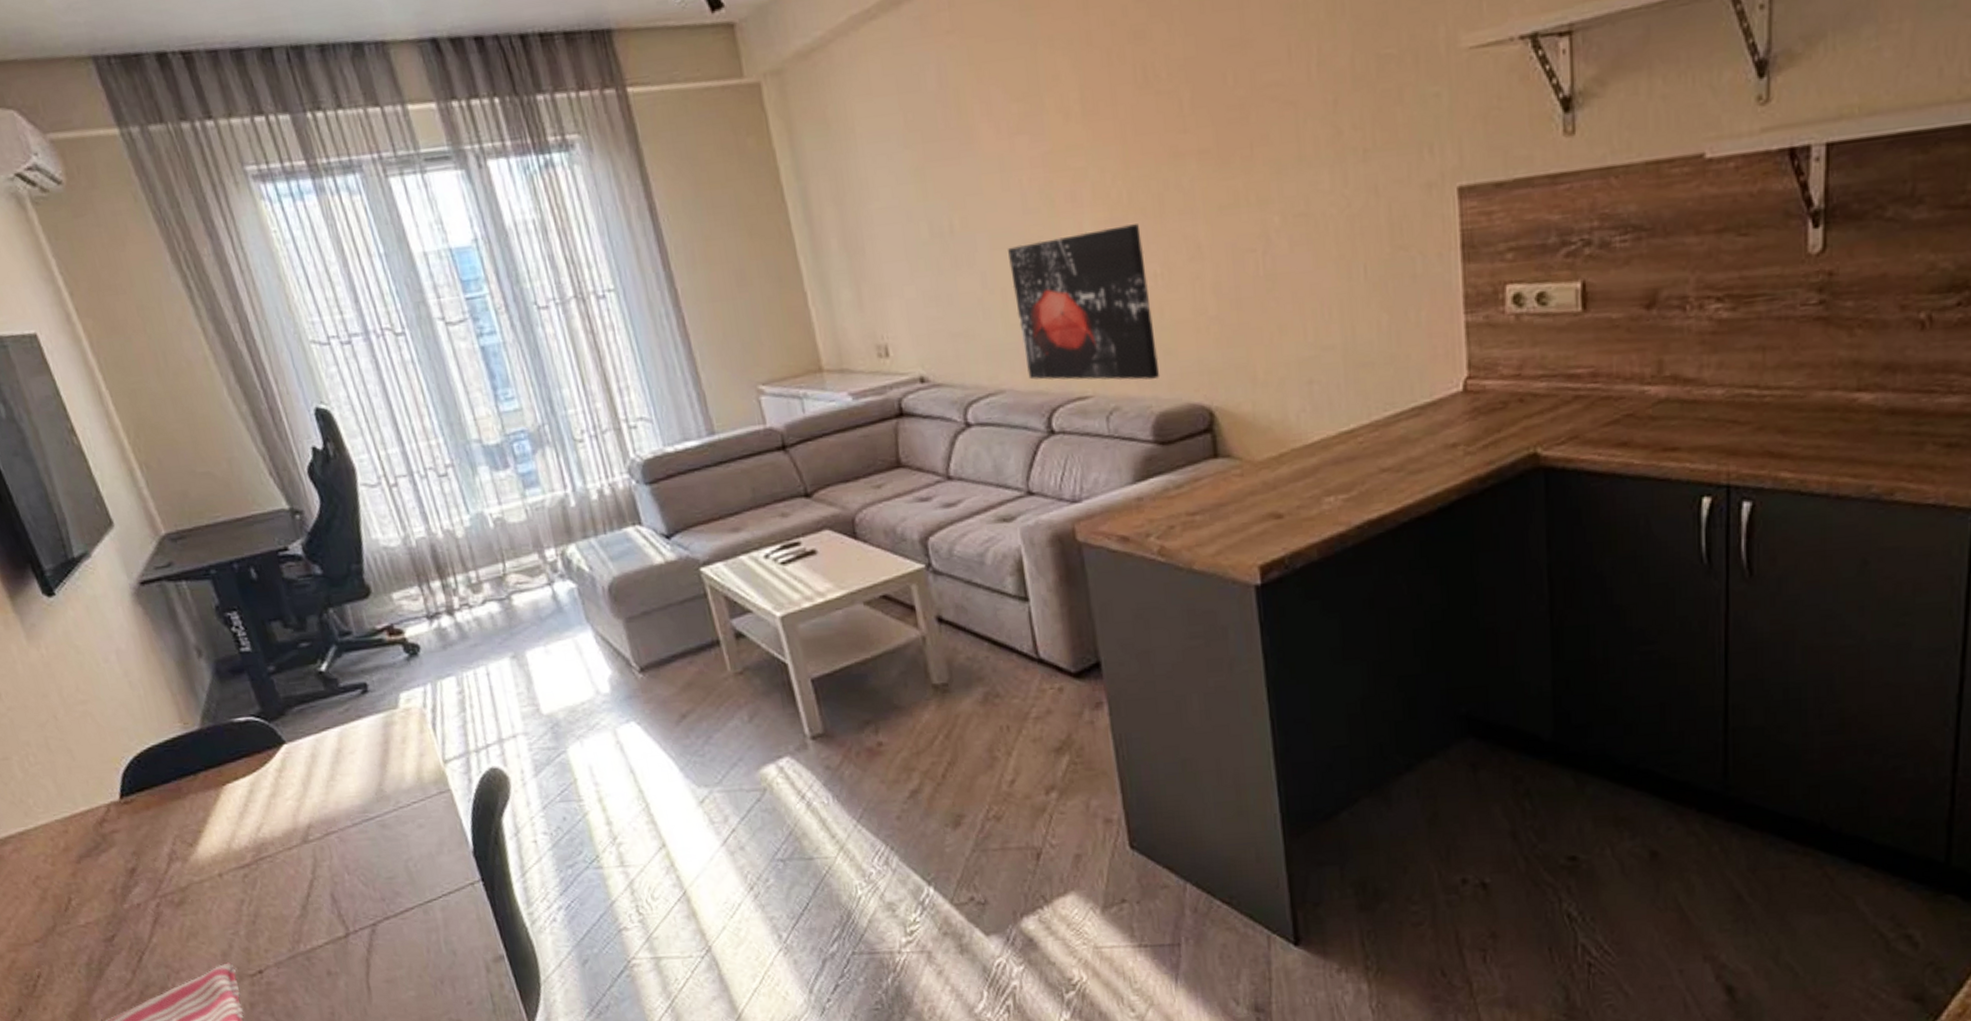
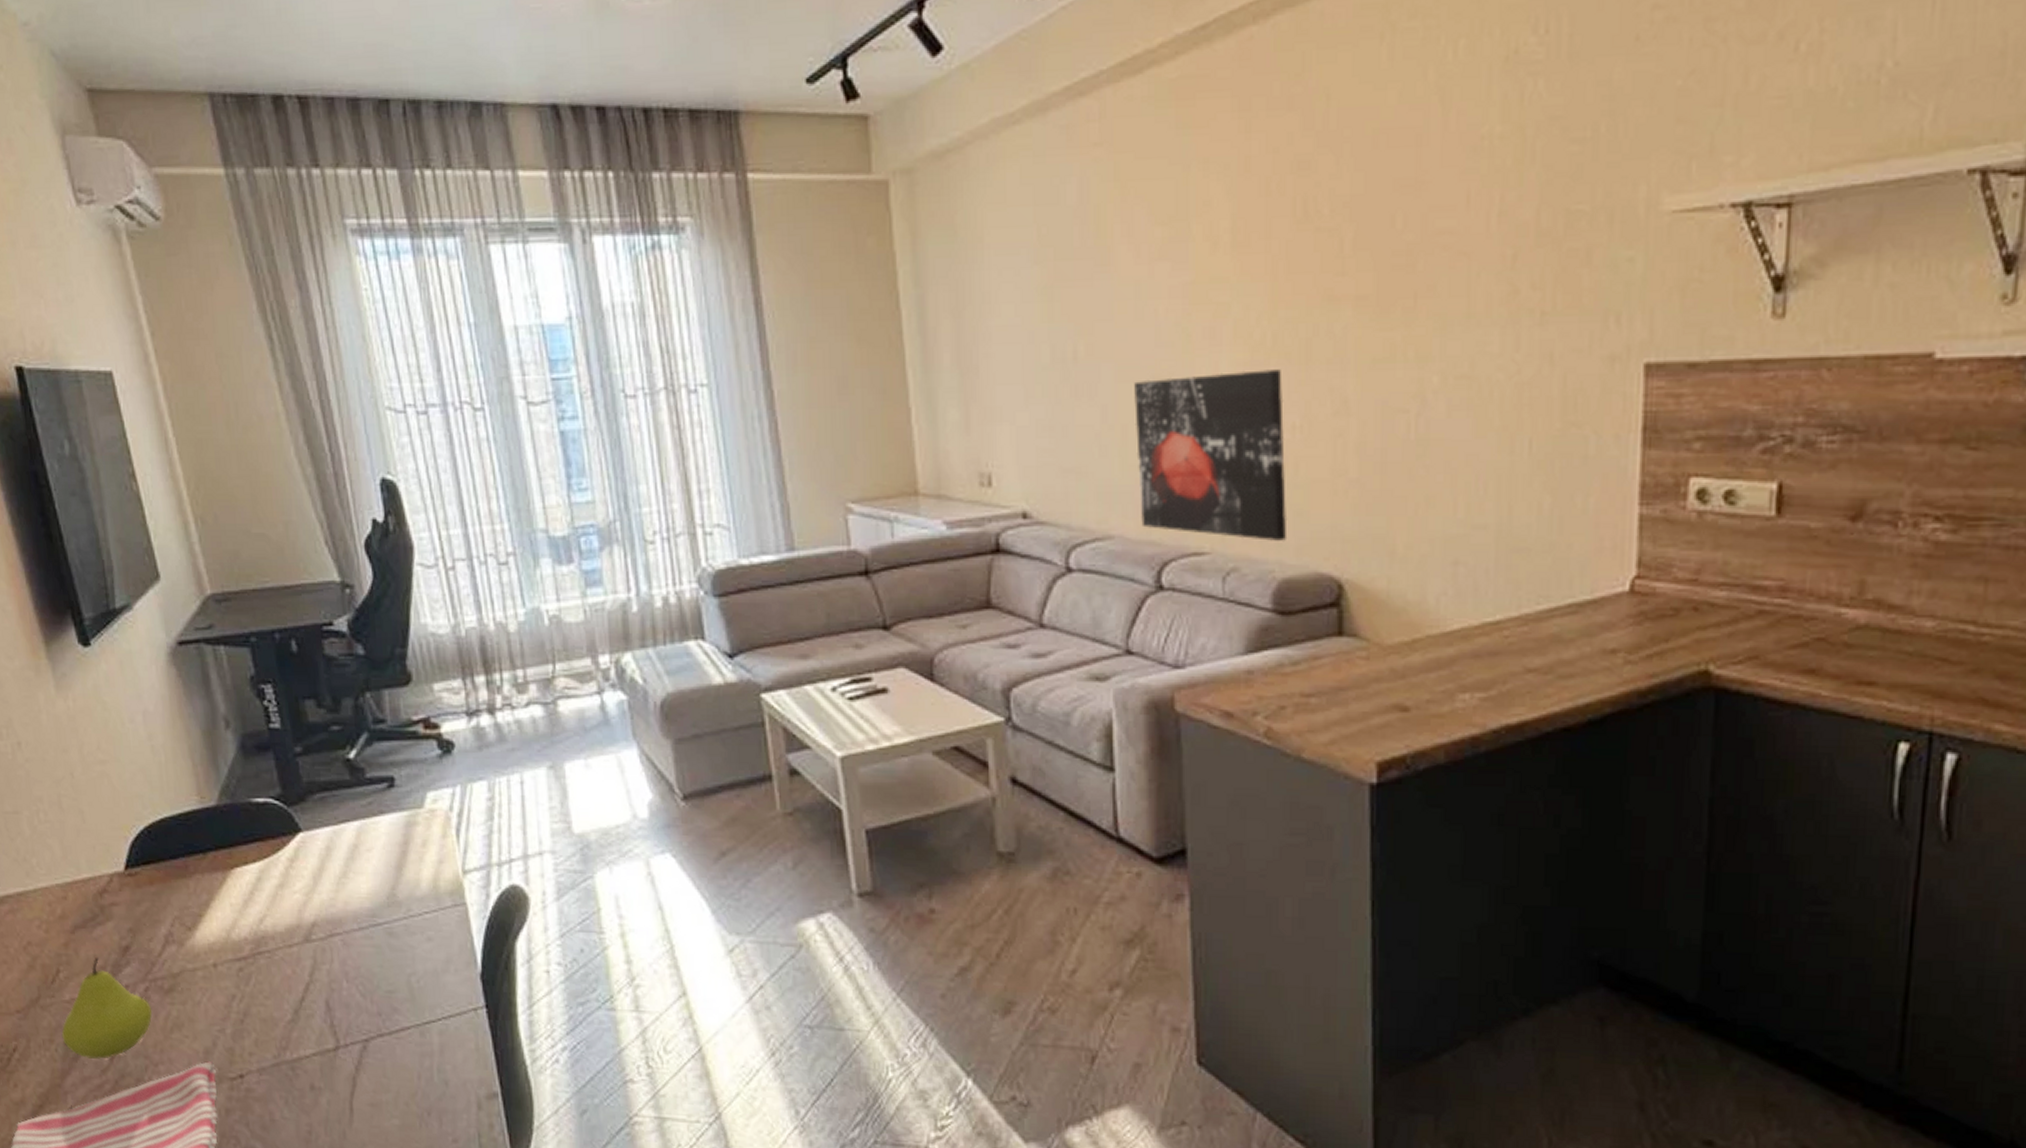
fruit: none [81,882,167,976] -> present [61,958,152,1060]

